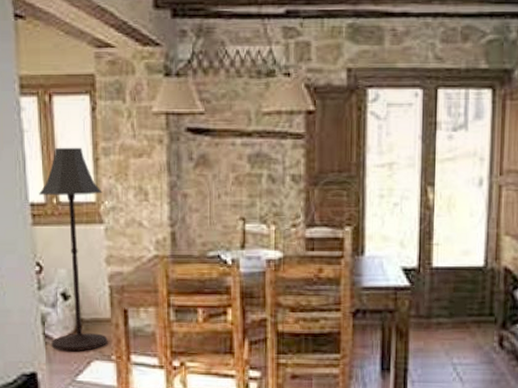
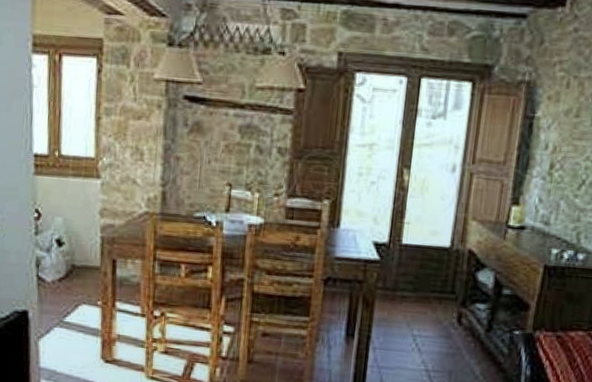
floor lamp: present [39,147,108,352] -> none [43,104,102,295]

